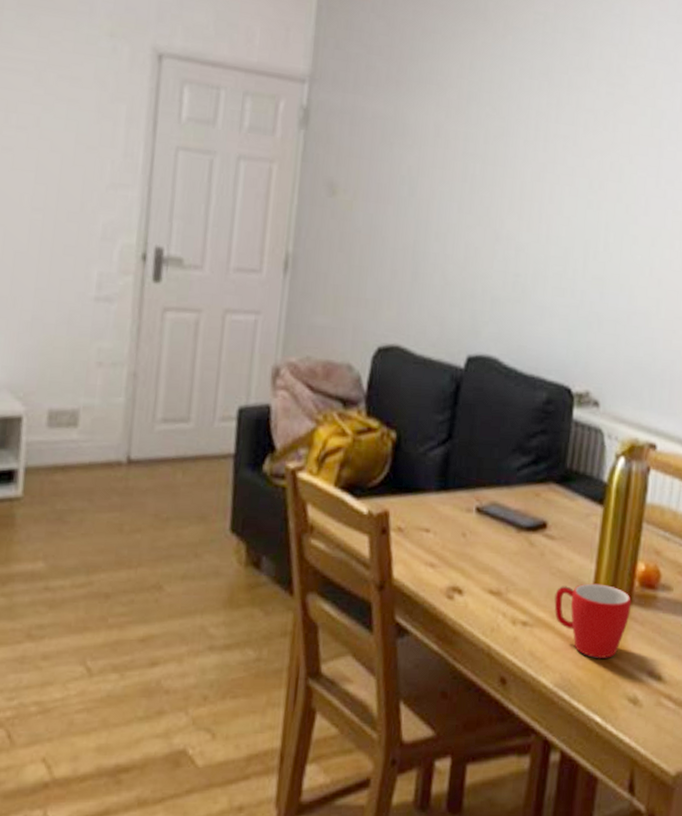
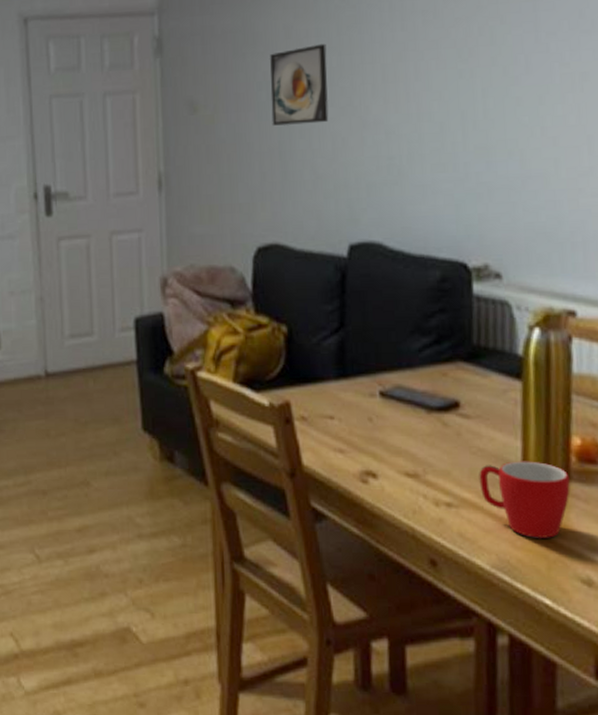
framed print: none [410,148,473,229] -> present [269,43,329,126]

